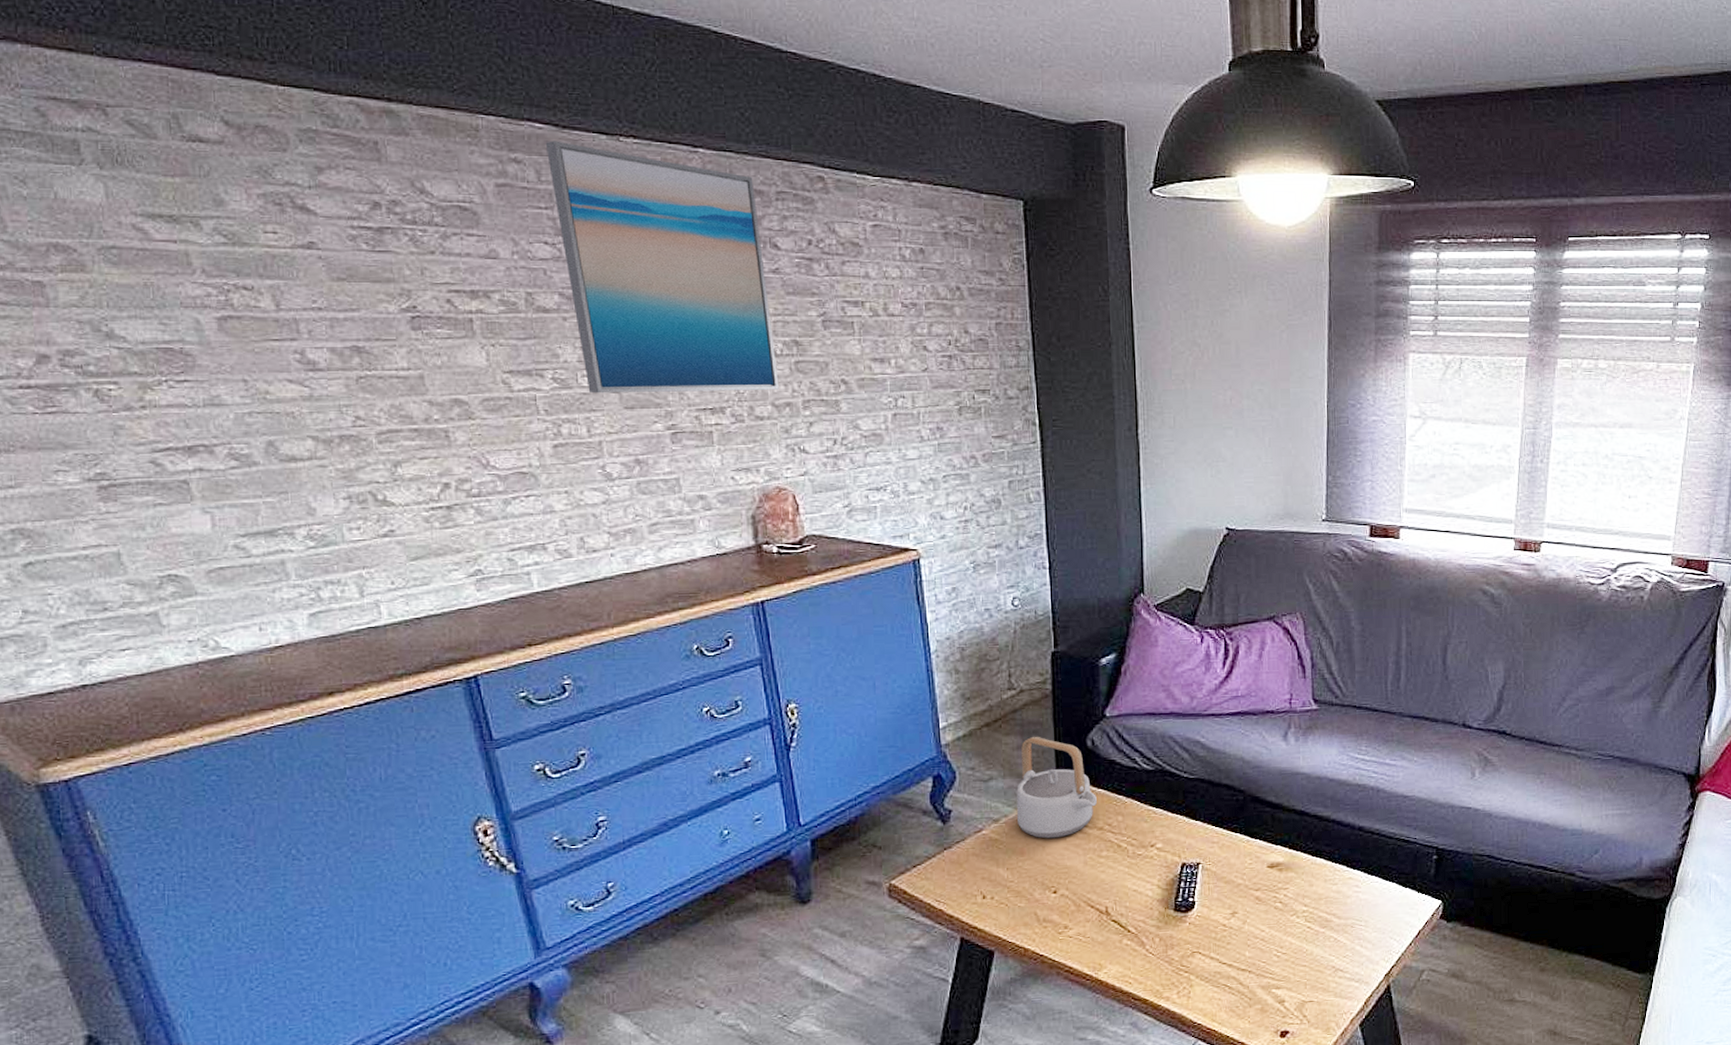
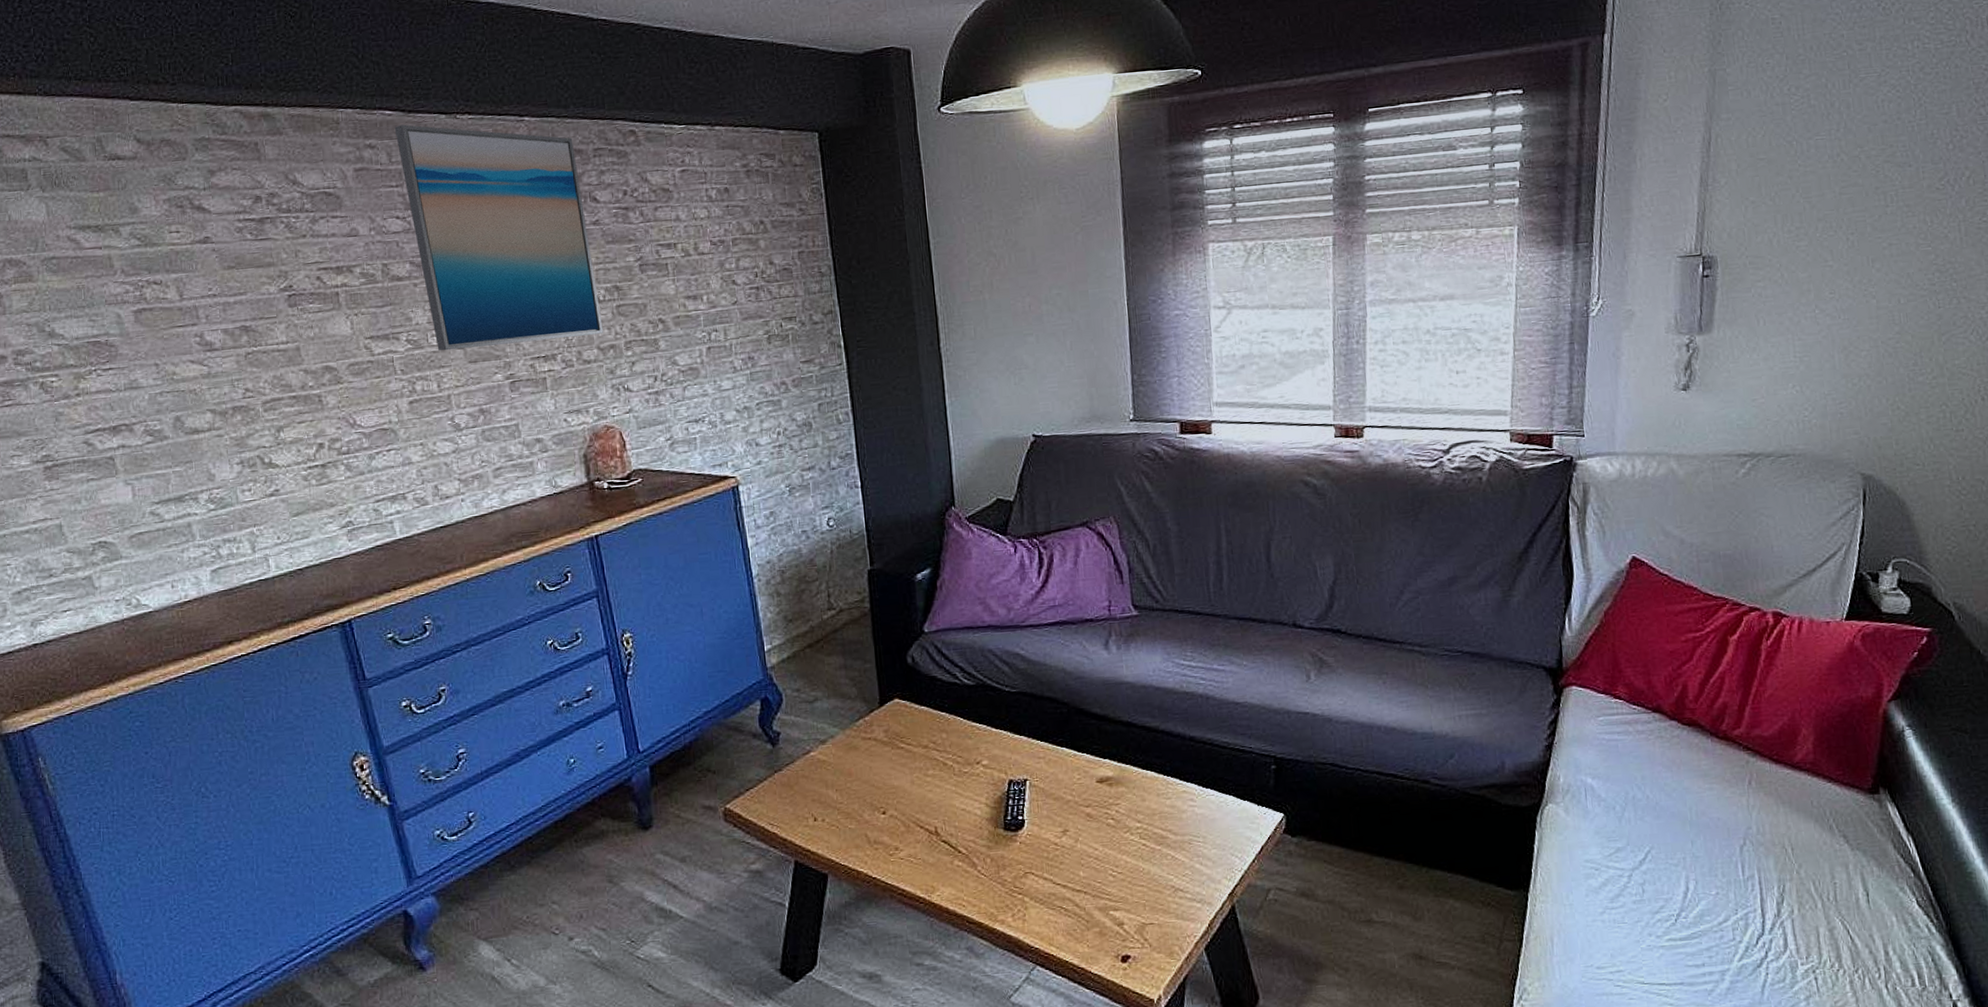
teapot: present [1016,736,1097,839] -> none [841,655,920,759]

